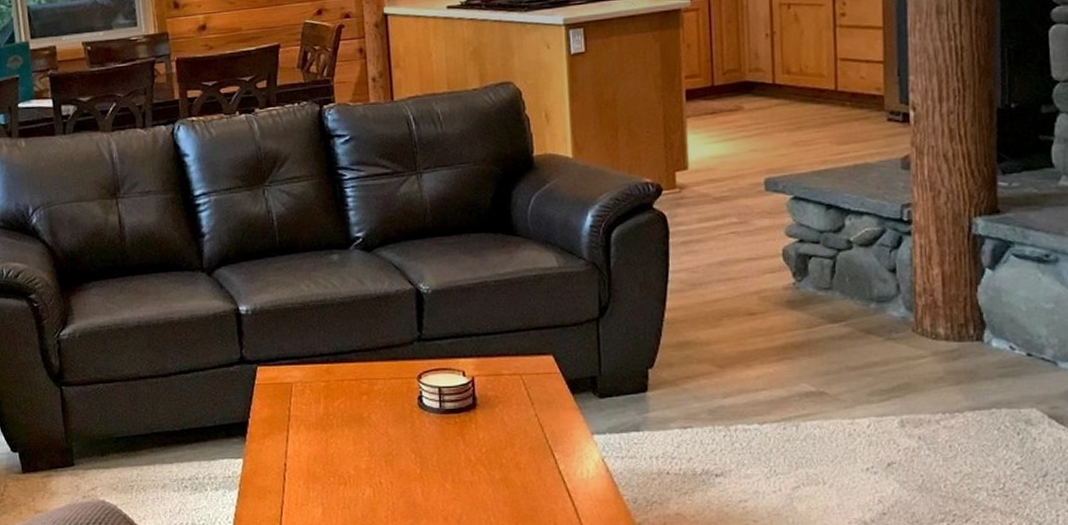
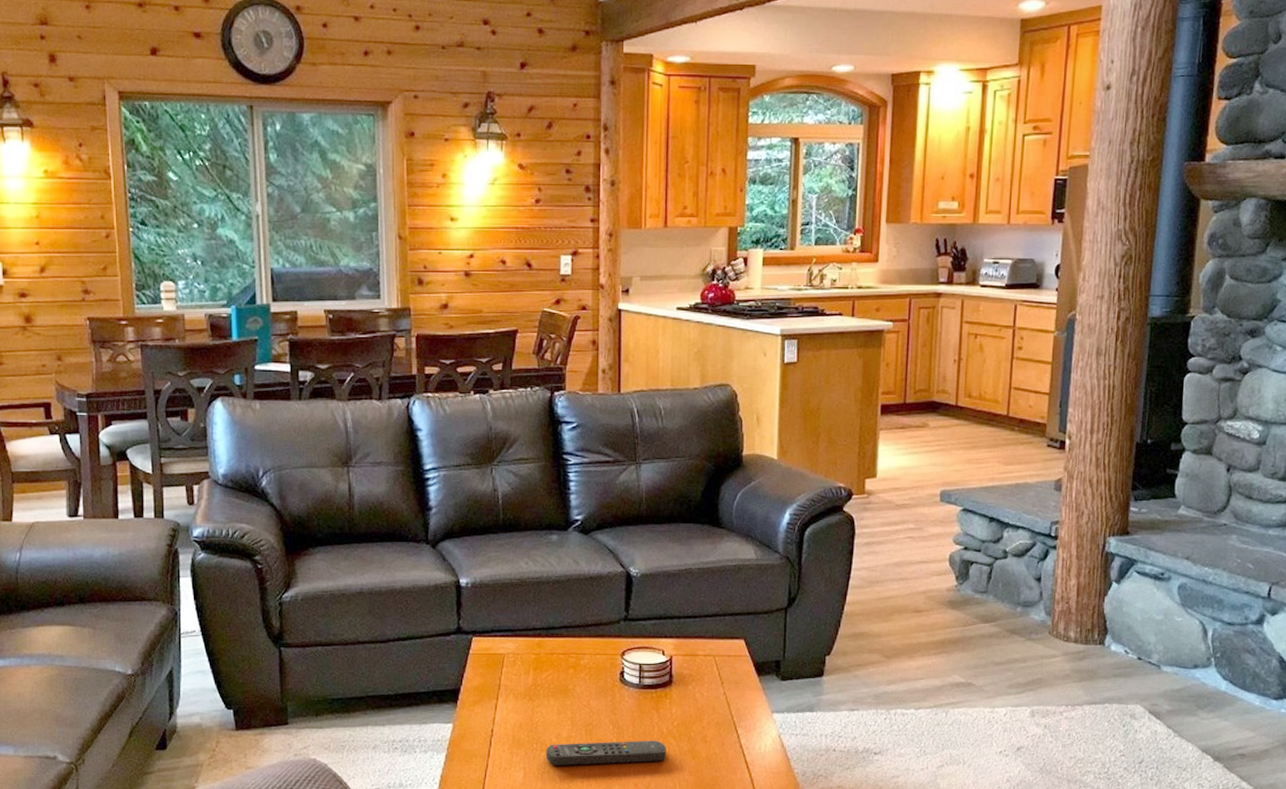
remote control: none [344,469,476,499] -> present [545,740,666,765]

